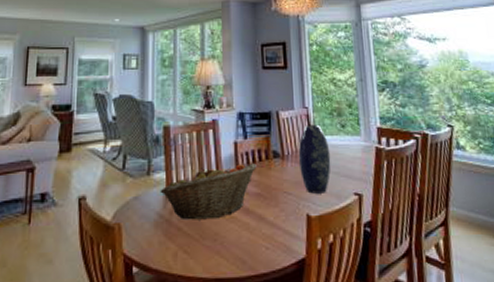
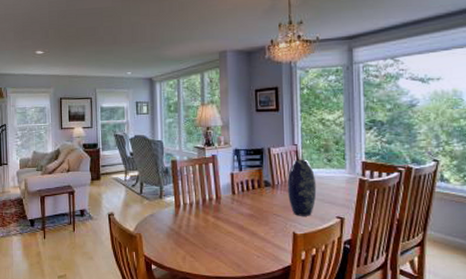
fruit basket: present [160,163,257,220] -> none [170,191,250,233]

